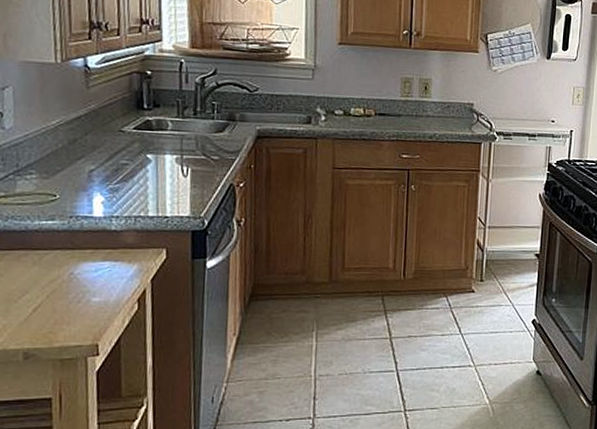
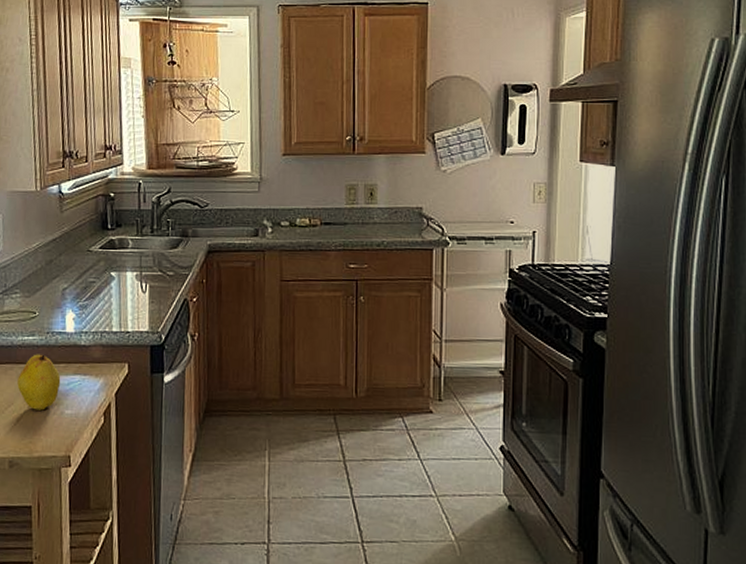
fruit: none [33,239,87,299] -> present [17,354,61,411]

